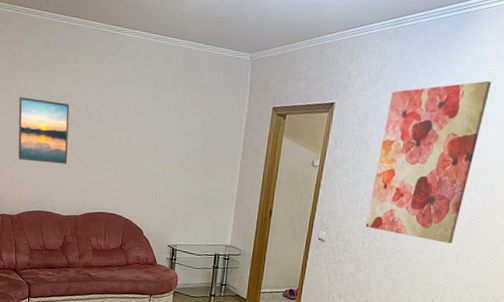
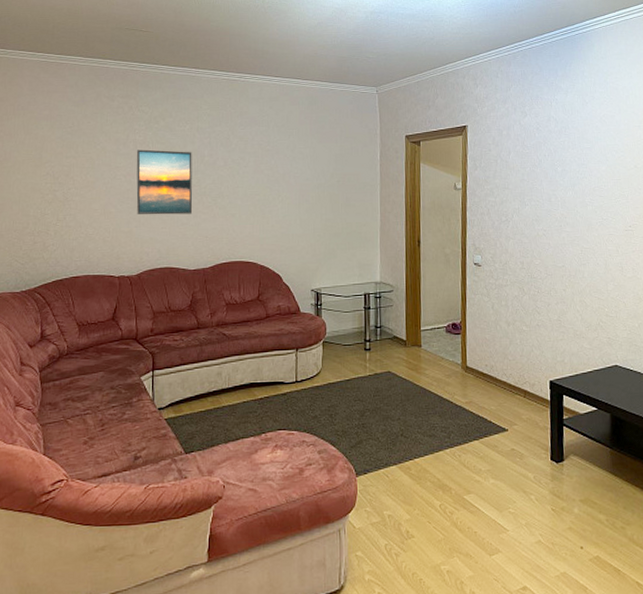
wall art: present [365,80,492,243] -> none [520,92,615,253]

